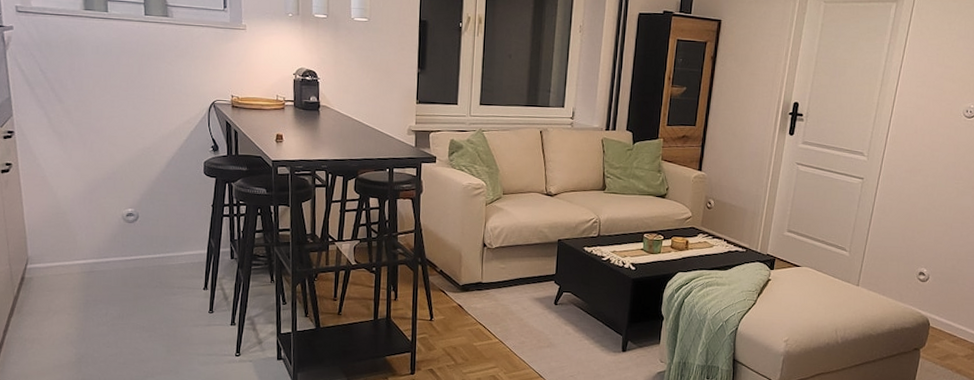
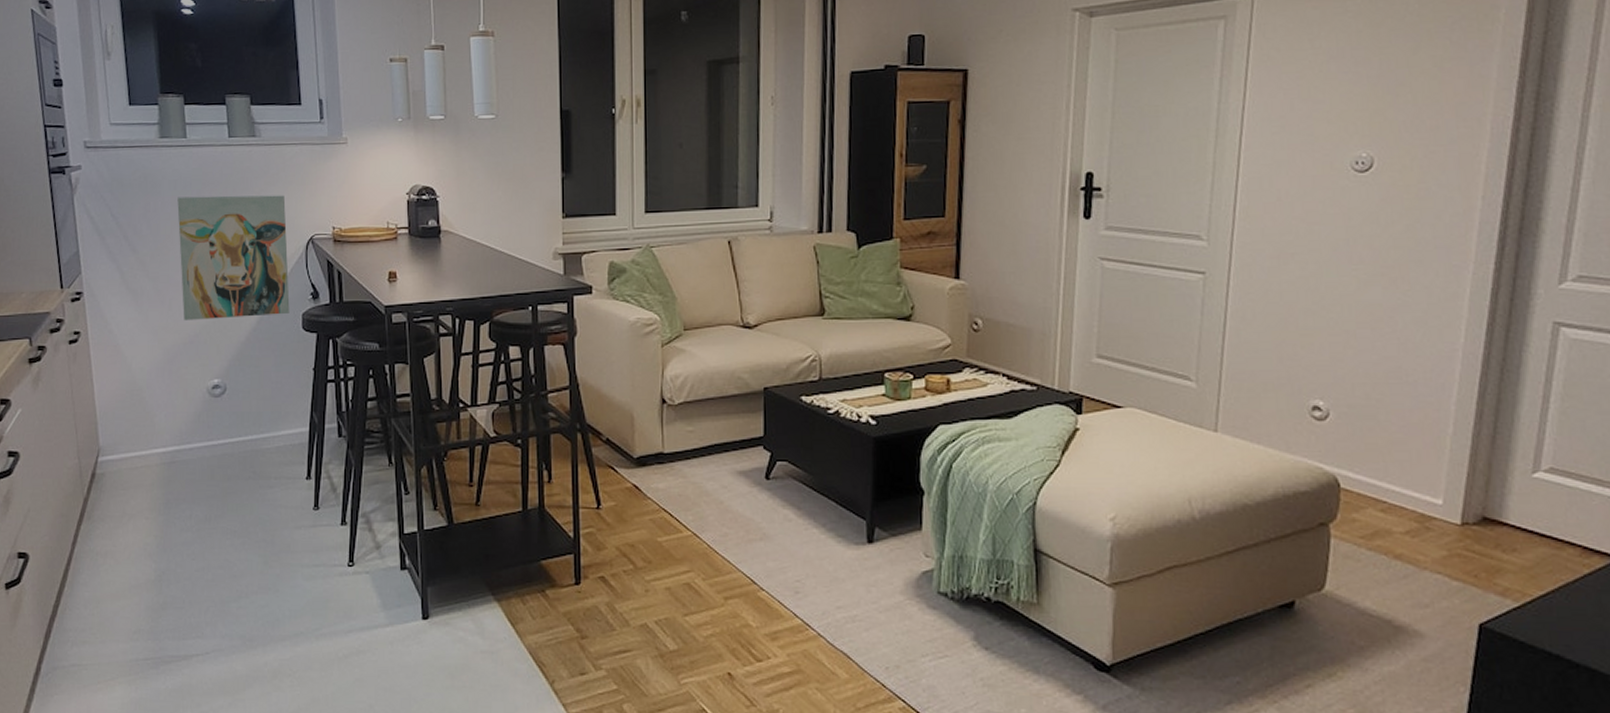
wall art: none [99,60,194,162] -> present [177,195,290,321]

